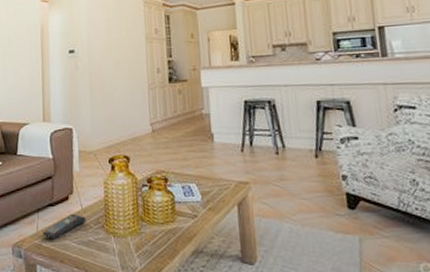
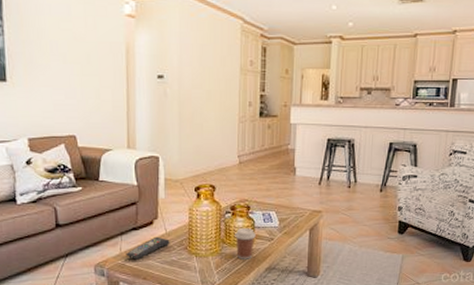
coffee cup: none [154,202,177,241] -> present [235,227,256,260]

